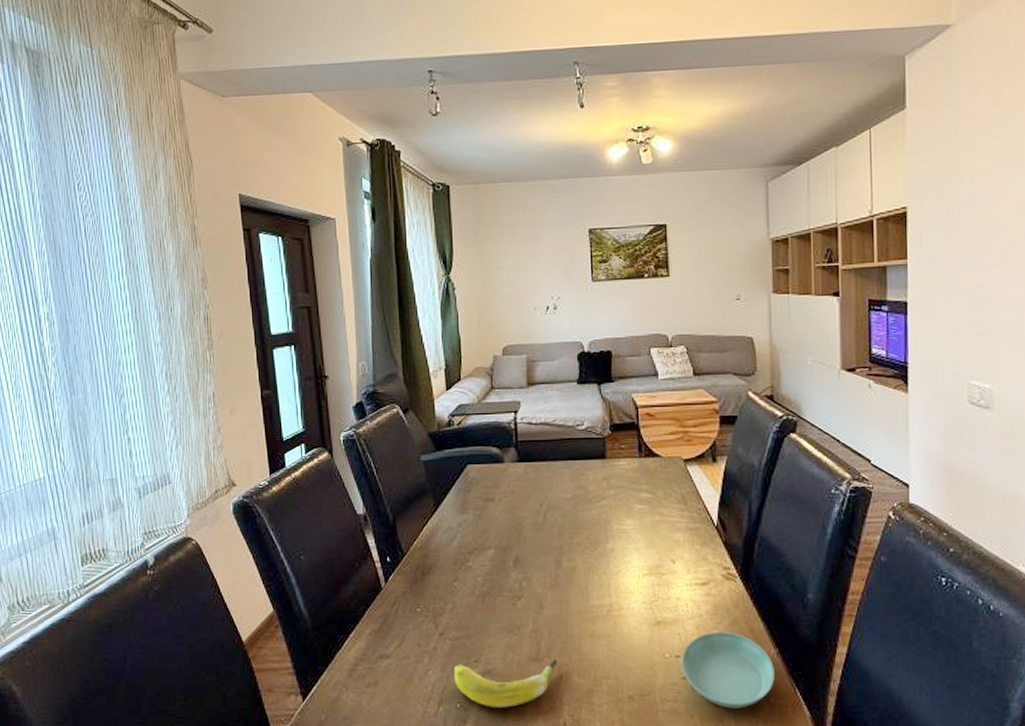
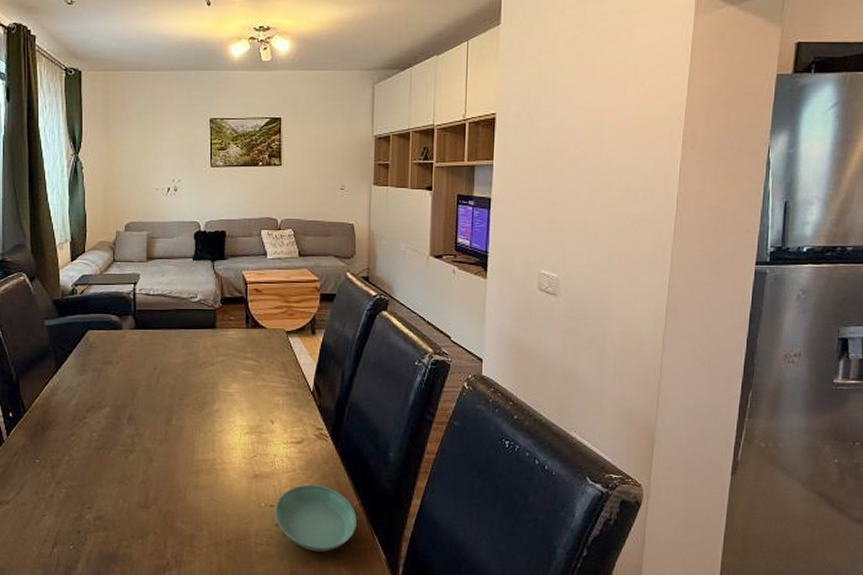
banana: present [453,659,558,708] -> none [68,507,164,550]

